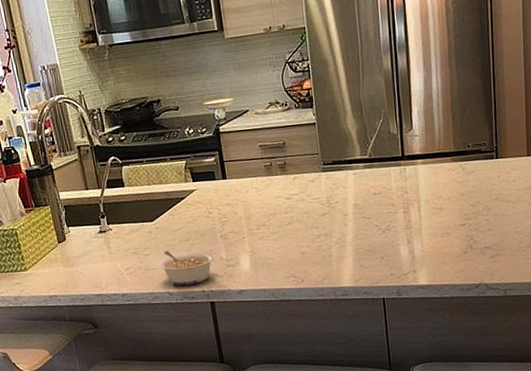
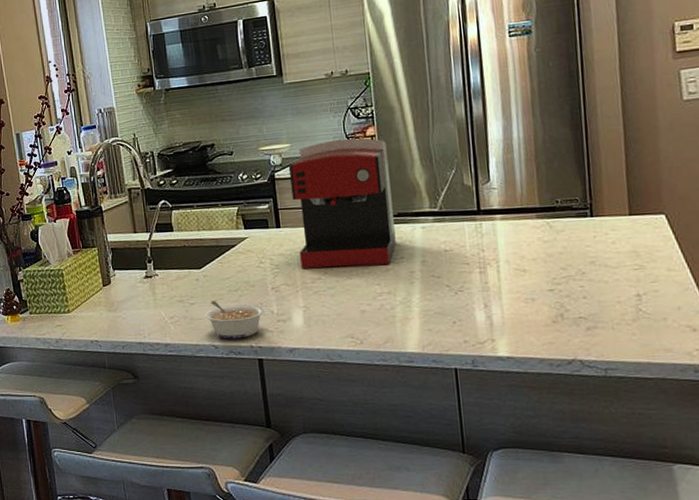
coffee maker: none [232,91,332,216] -> present [288,138,396,268]

